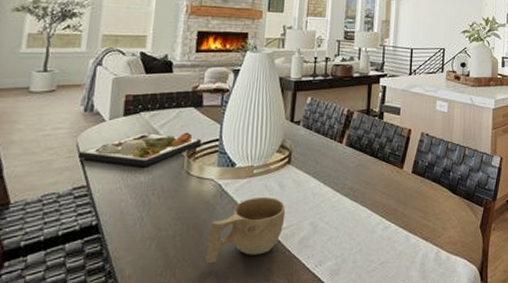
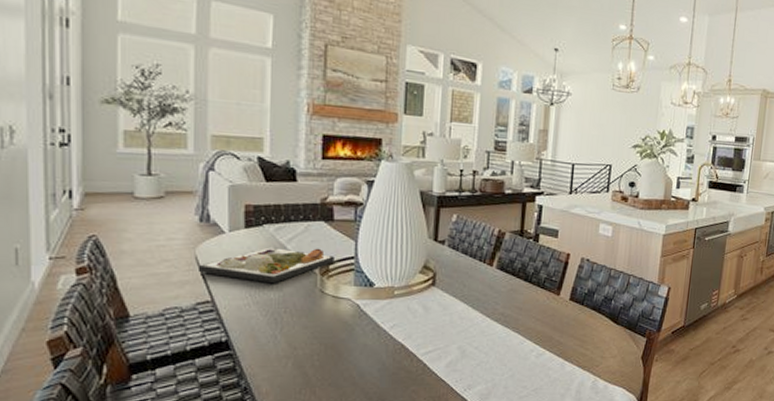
cup: present [205,196,286,264] -> none [346,318,431,384]

